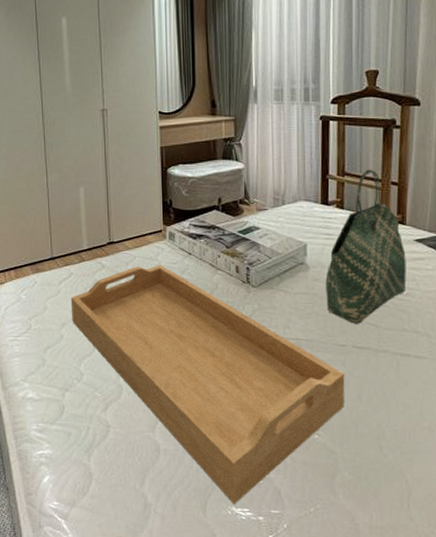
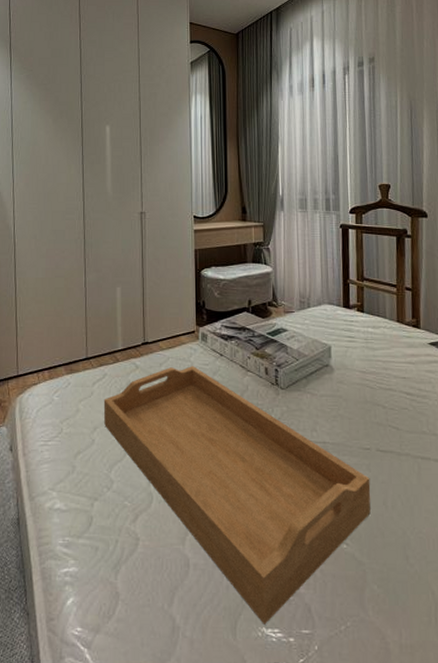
tote bag: present [325,169,407,324] -> none [349,275,424,426]

